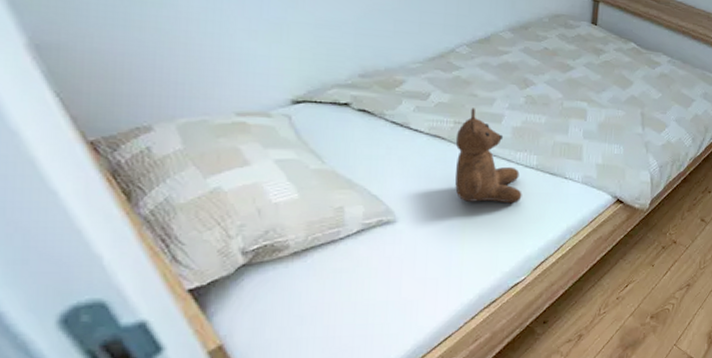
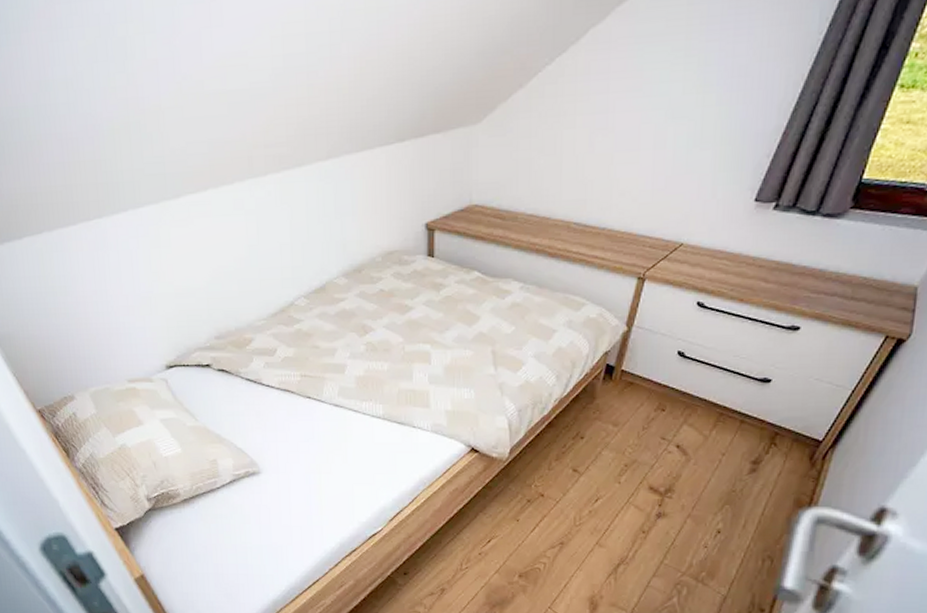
teddy bear: present [455,108,522,204] -> none [303,360,372,455]

